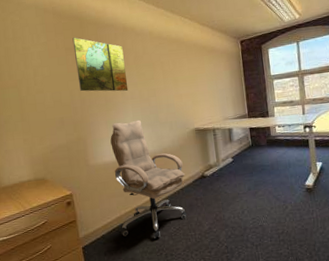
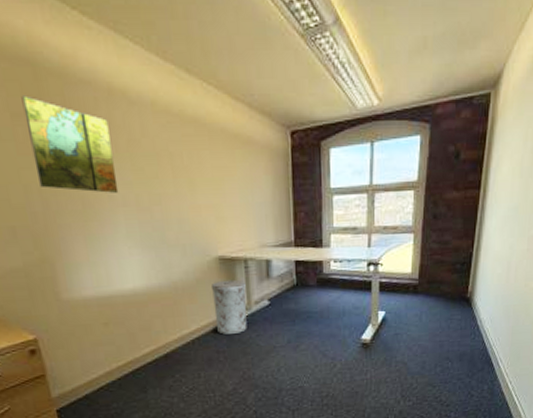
office chair: present [110,119,188,239] -> none [92,238,205,400]
trash can: none [191,144,217,186] -> present [212,279,247,334]

